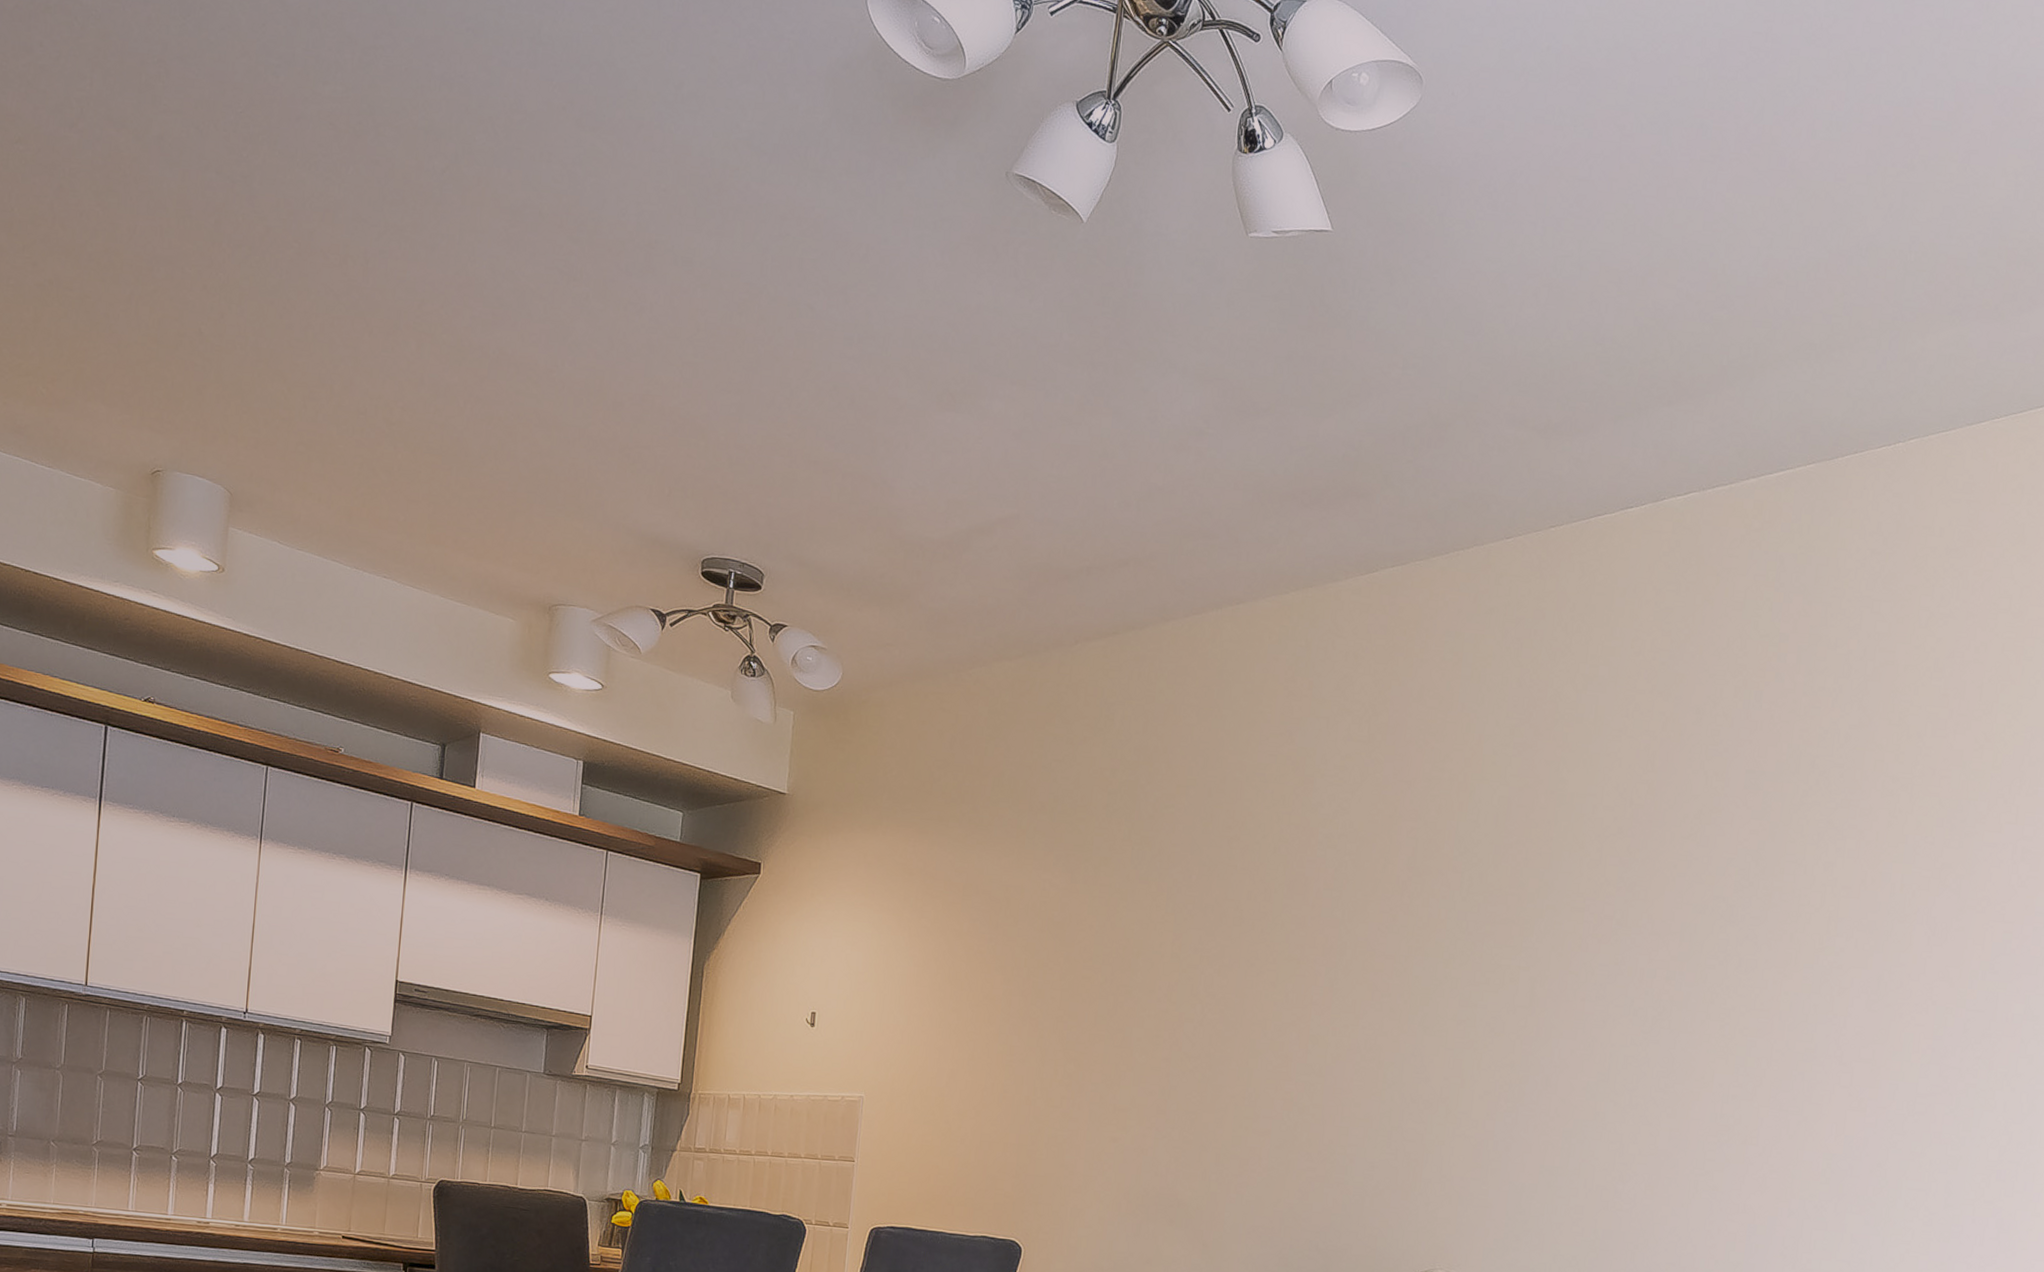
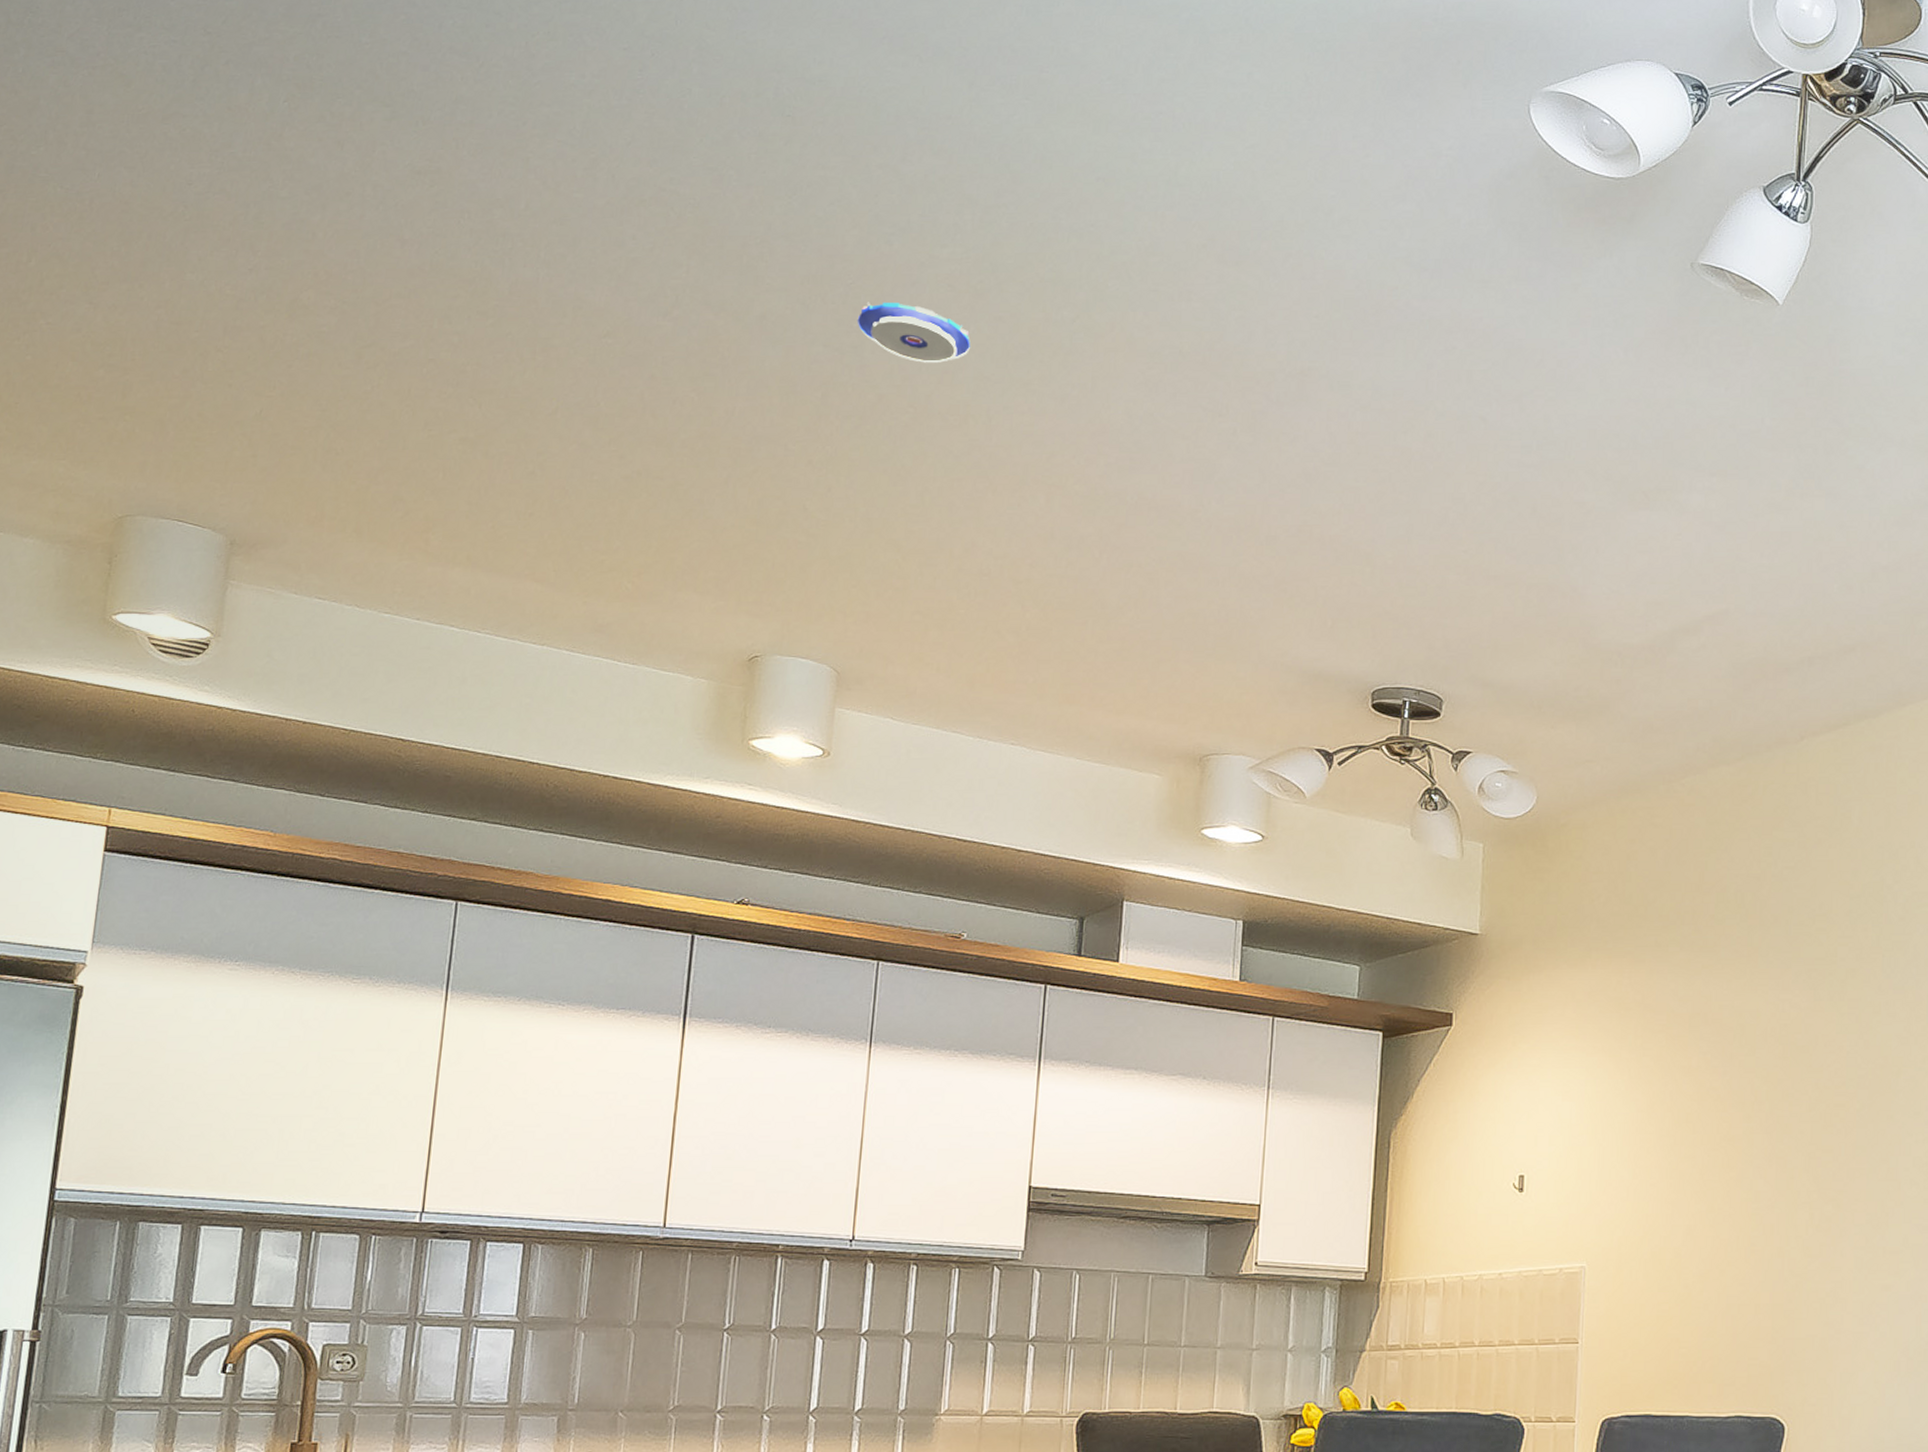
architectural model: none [246,132,351,201] -> present [857,302,971,363]

